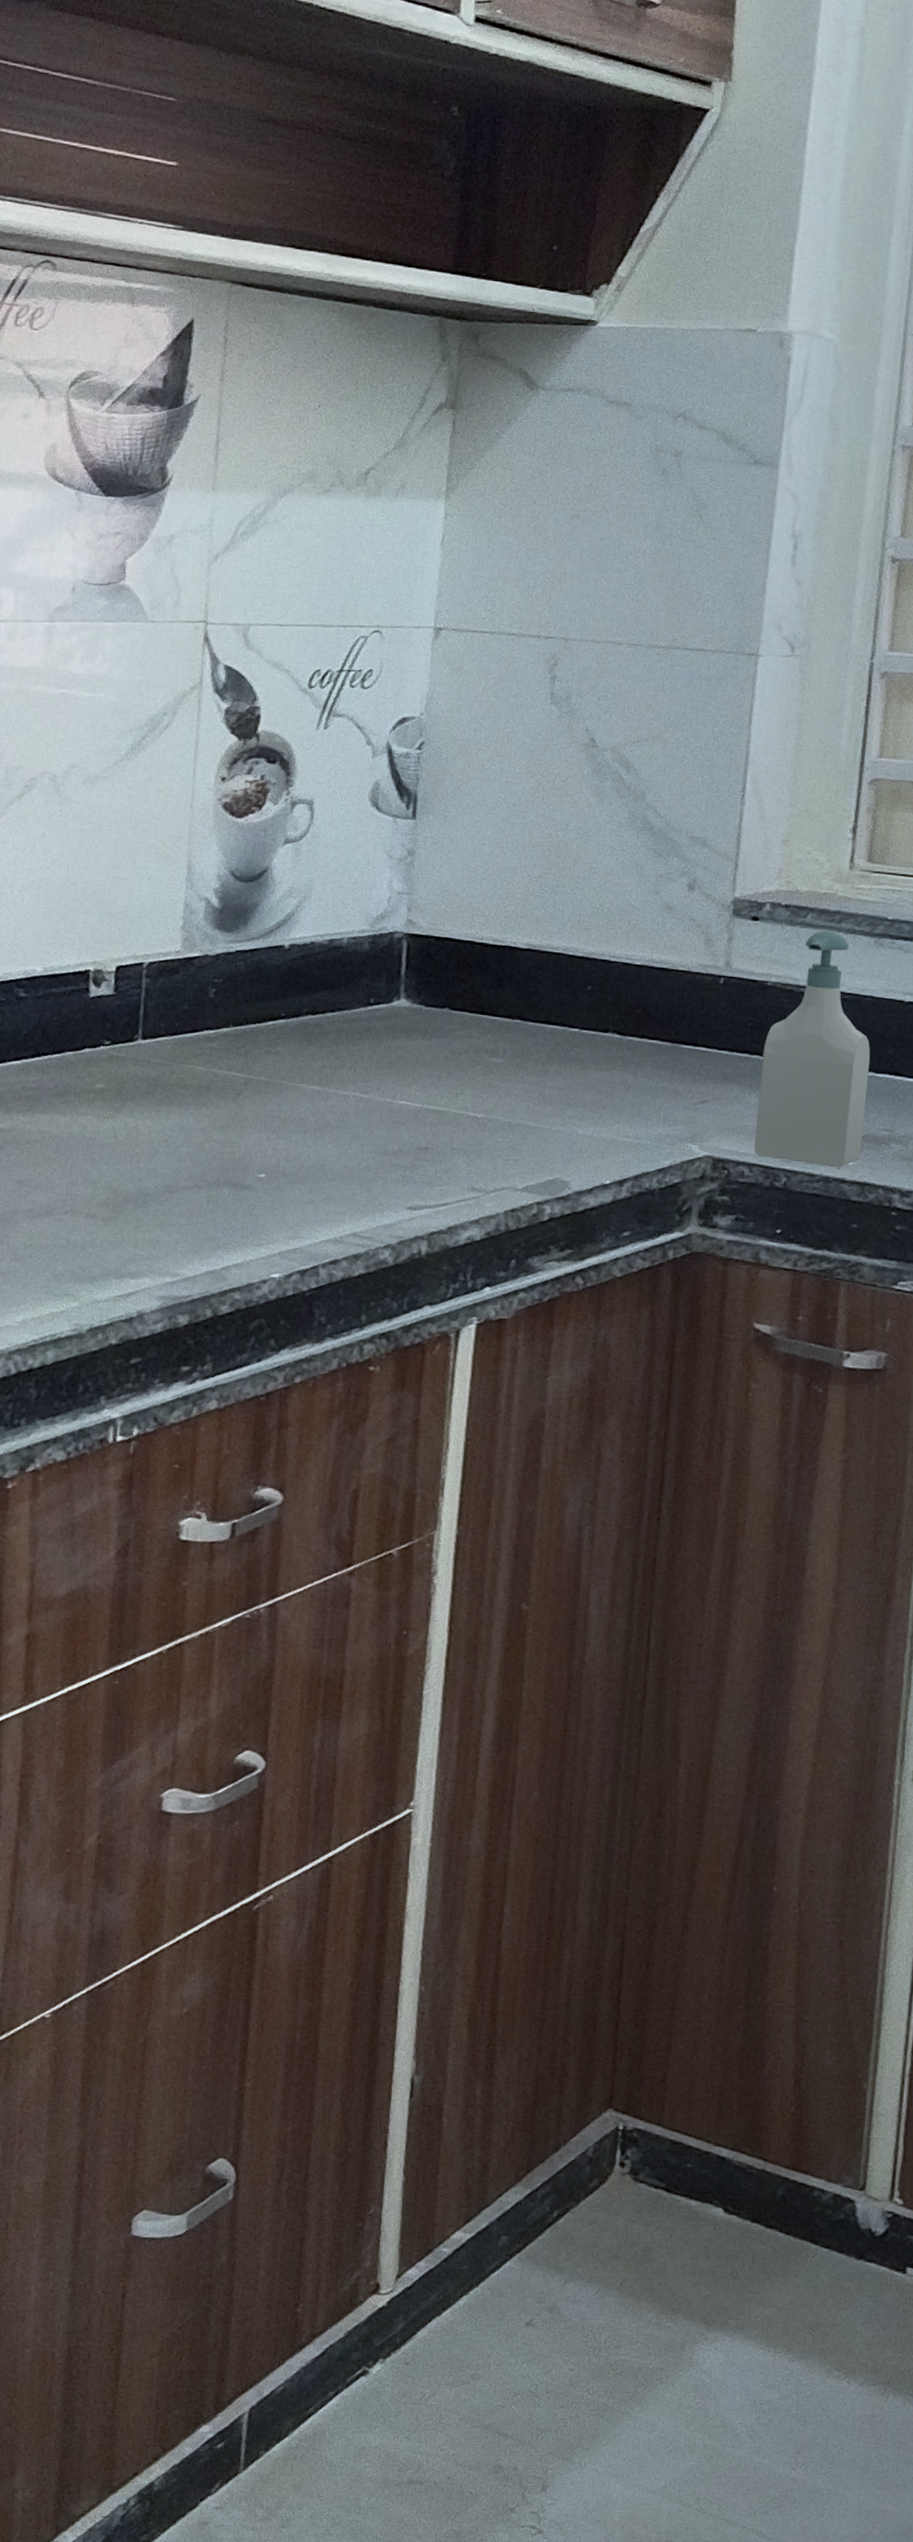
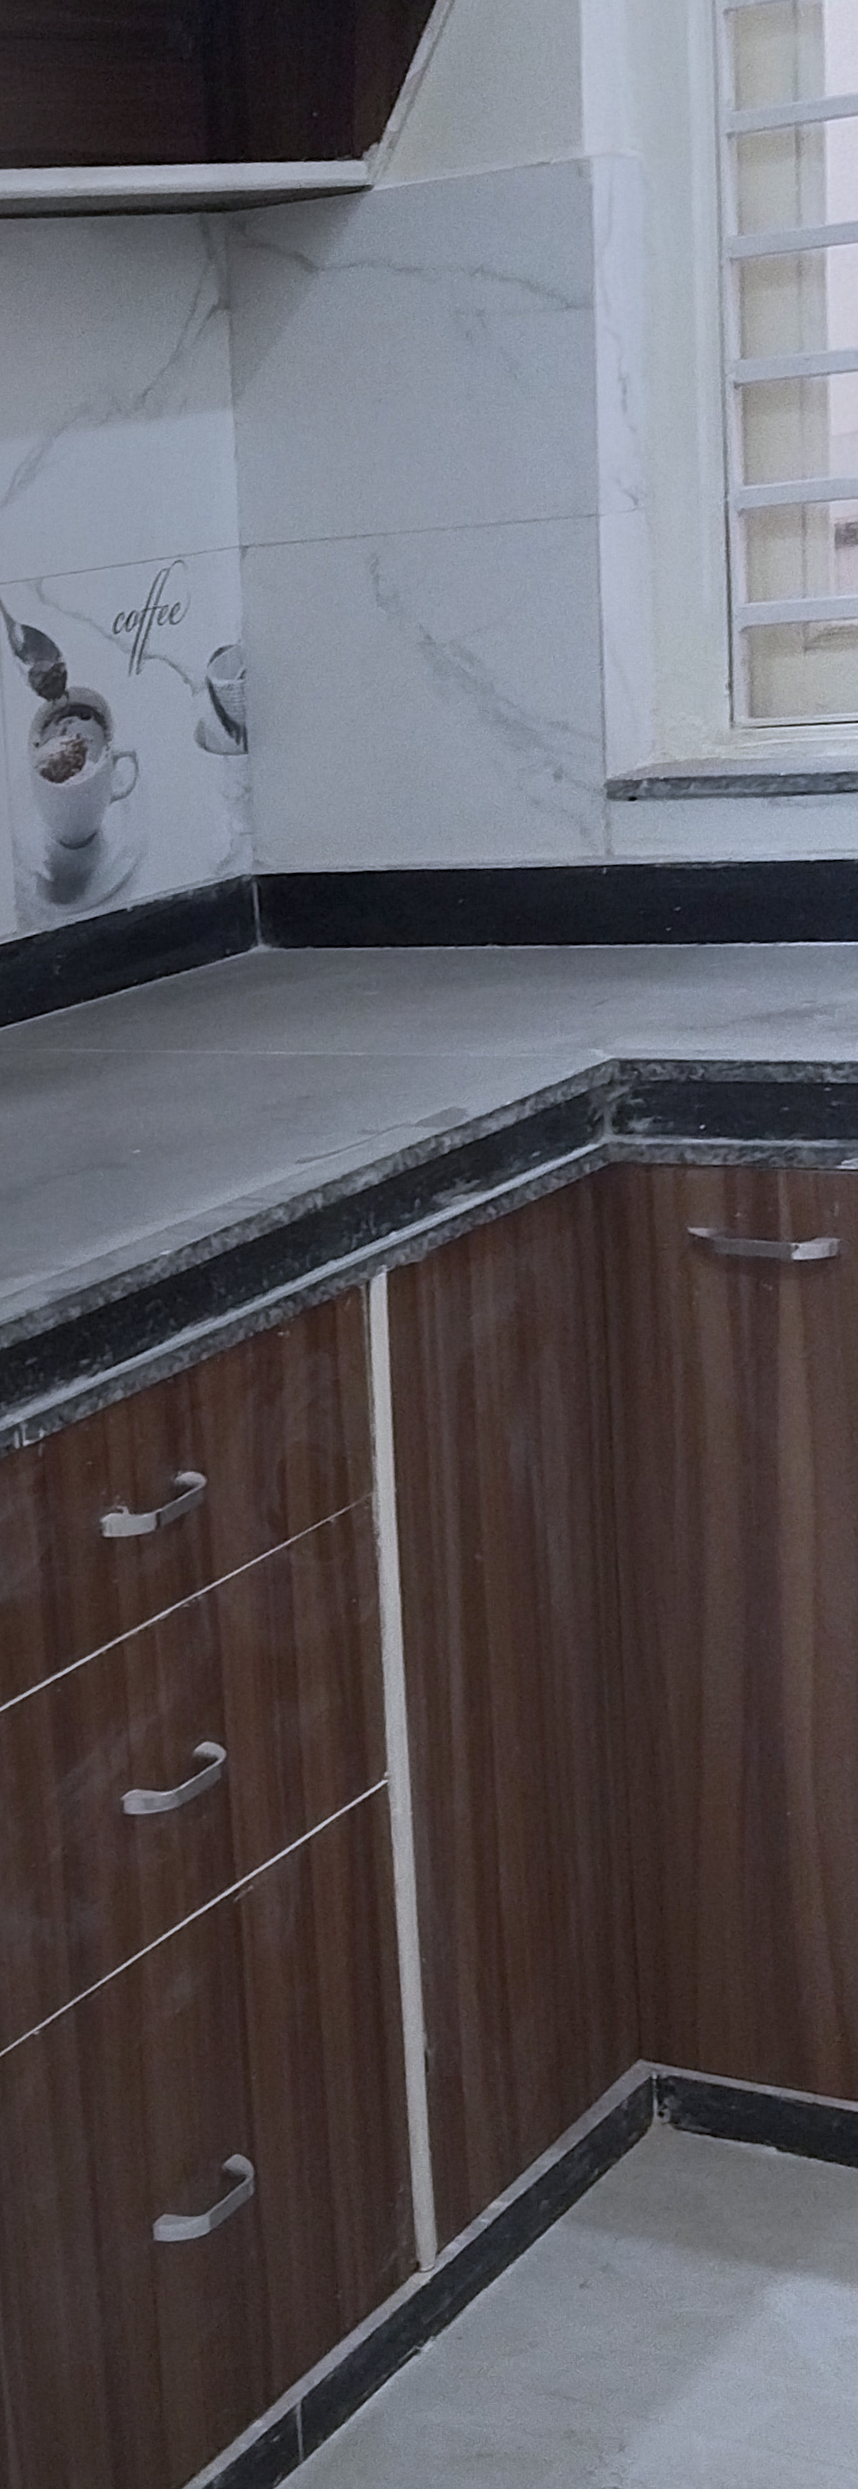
soap bottle: present [754,930,871,1168] -> none [660,798,783,1051]

